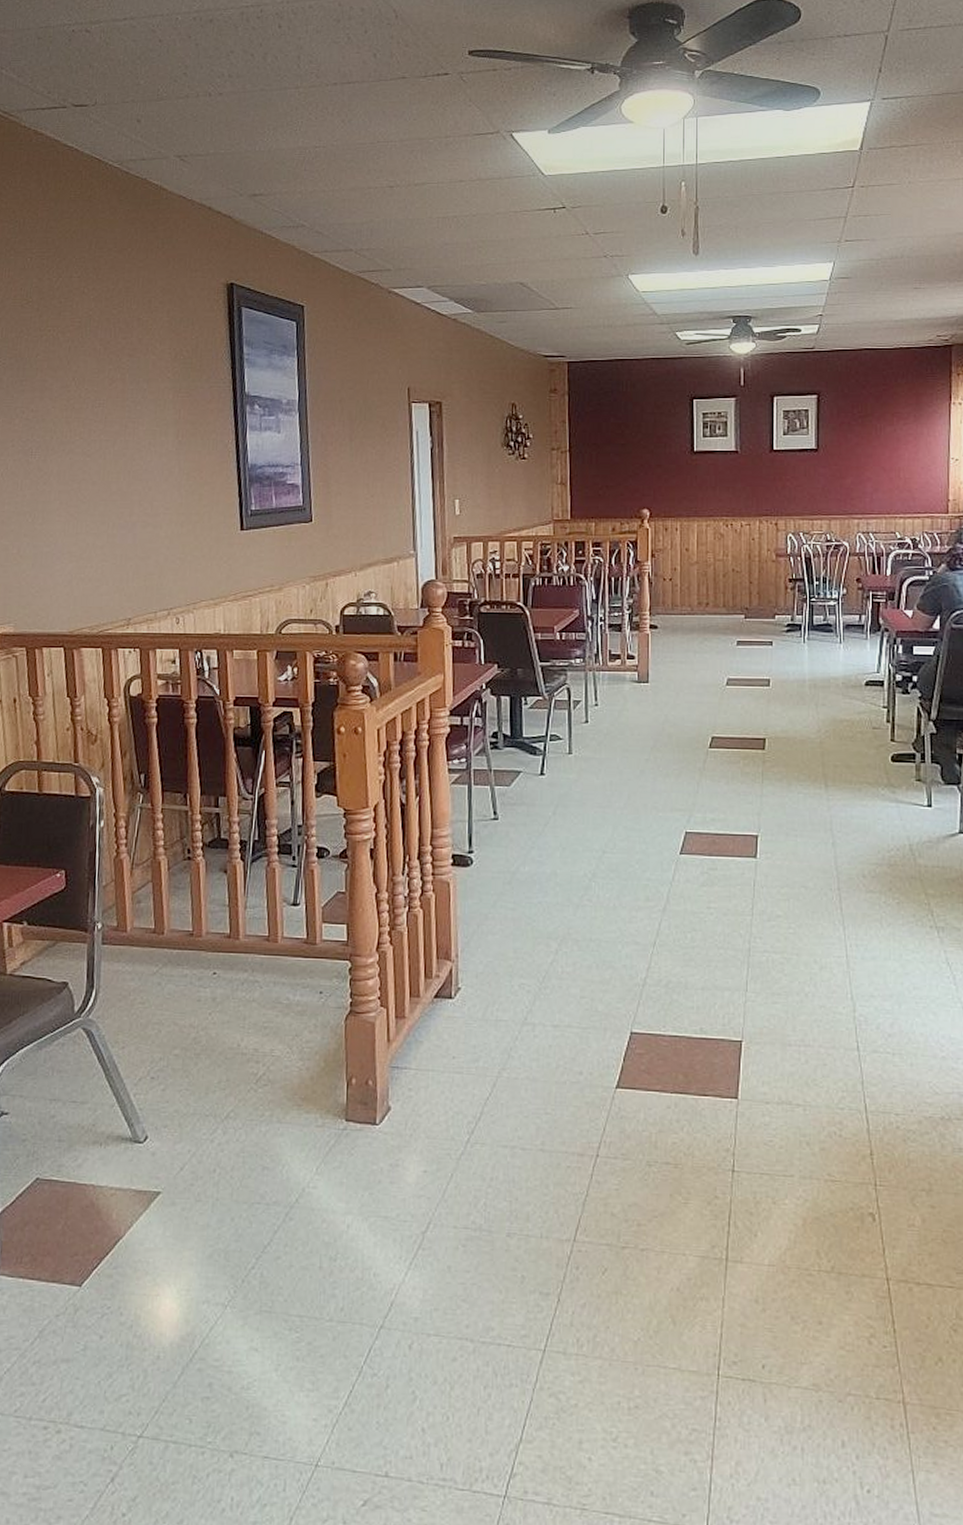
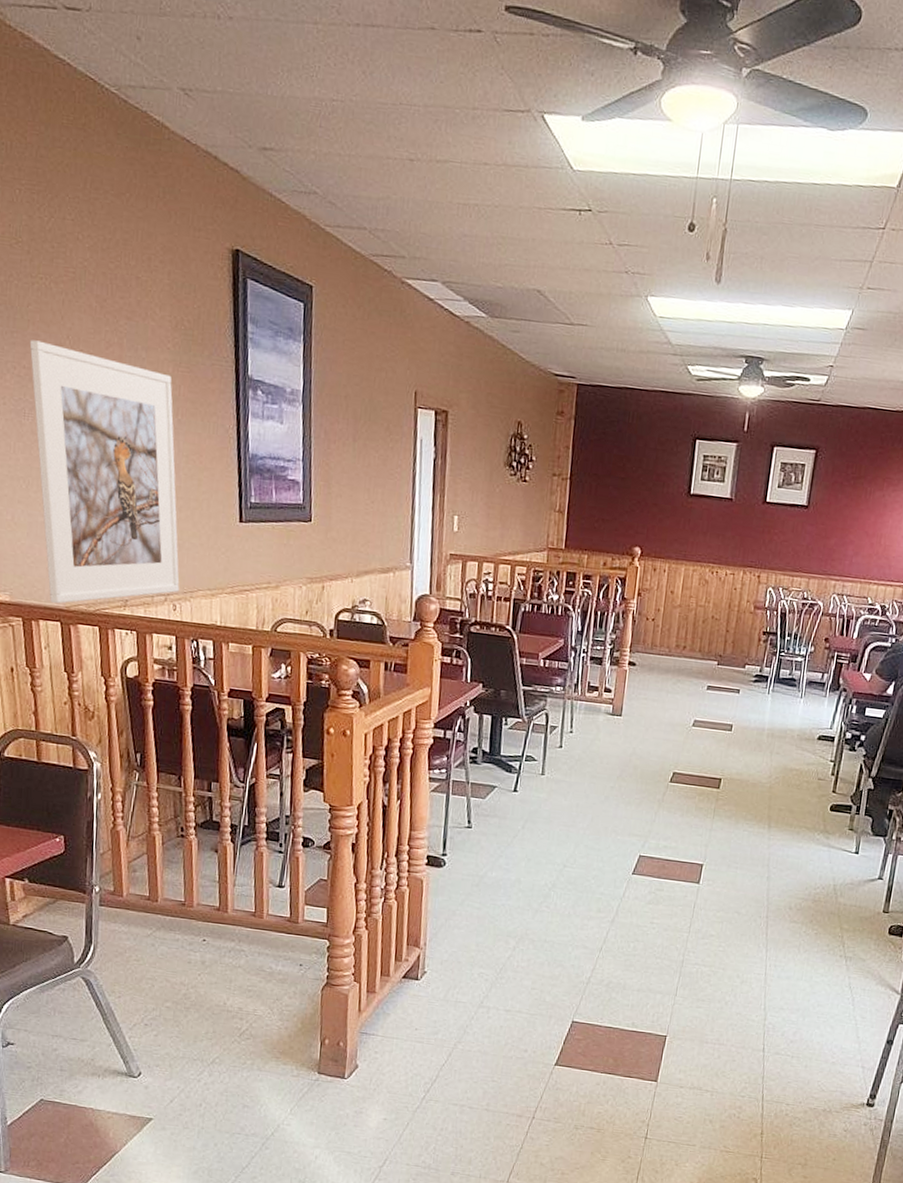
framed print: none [37,385,182,629] -> present [29,340,180,604]

